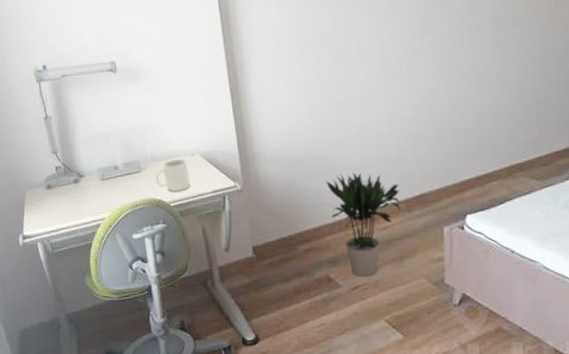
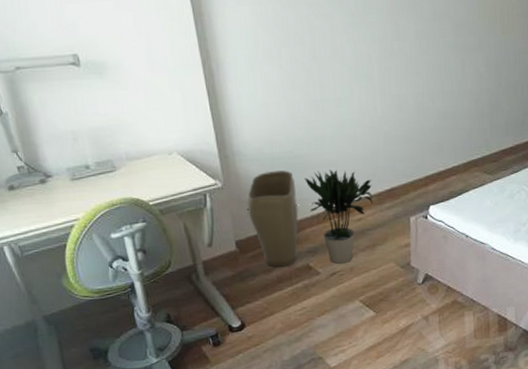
mug: present [156,158,190,192] -> none [132,157,170,191]
laundry basket: none [265,173,319,277] -> present [247,170,299,267]

